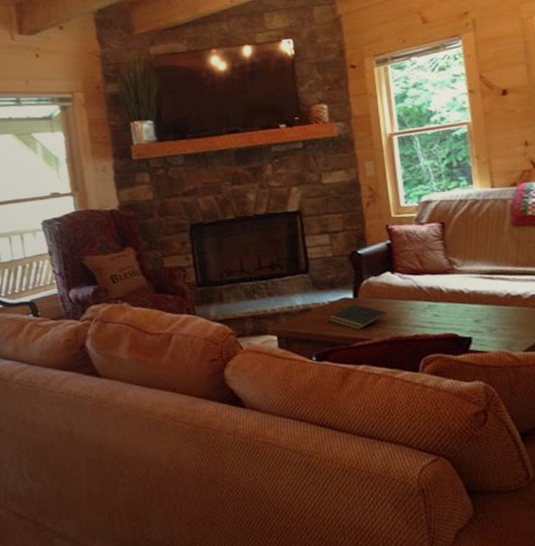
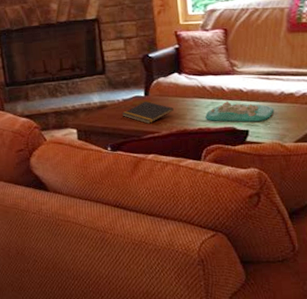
decorative tray: none [422,303,500,328] -> present [205,100,275,122]

